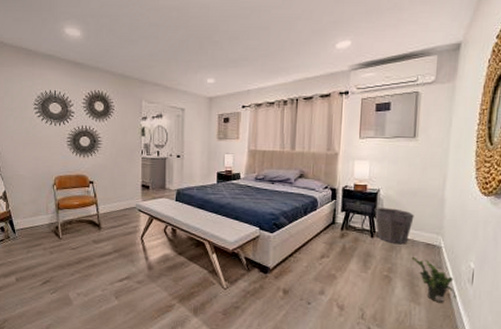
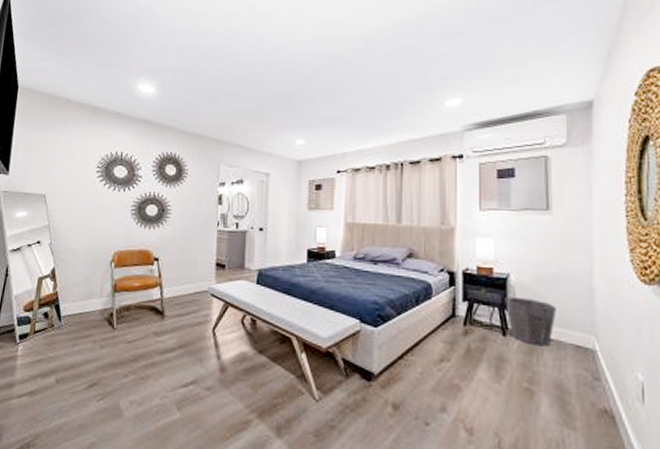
potted plant: present [411,256,456,303] -> none [558,362,624,429]

